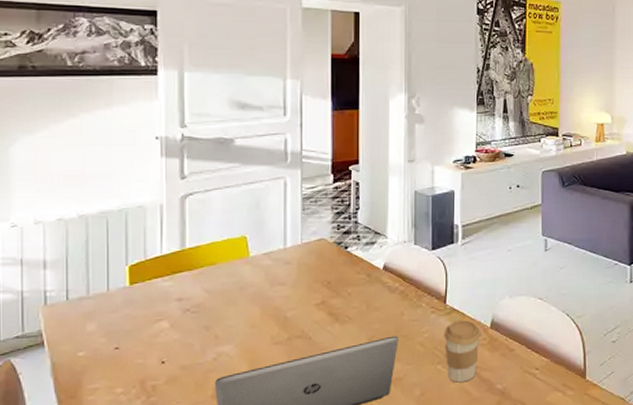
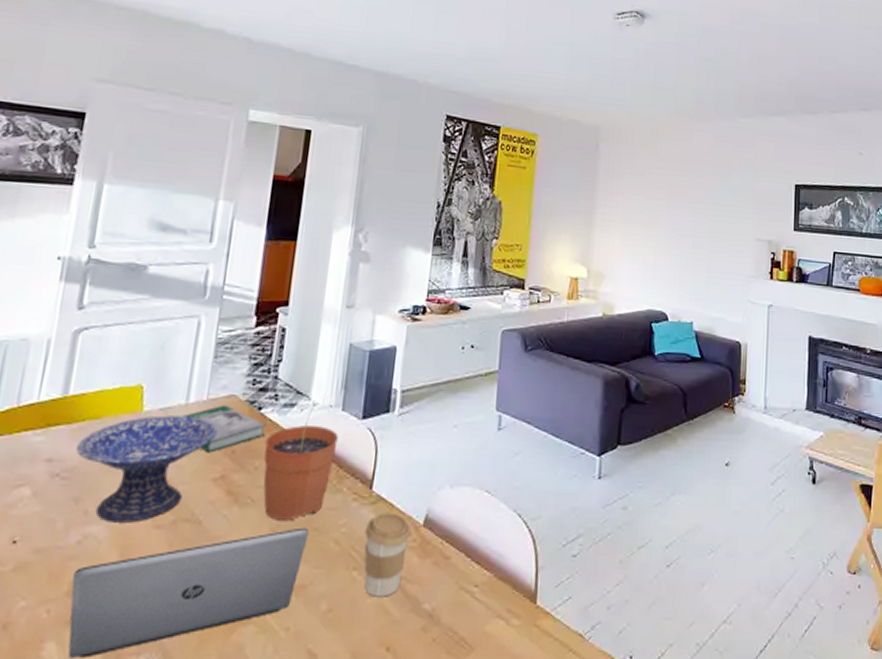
decorative bowl: none [200,258,313,343] -> present [76,415,218,523]
book: none [283,246,353,285] -> present [183,404,266,453]
plant pot: none [354,239,414,333] -> present [263,401,339,522]

